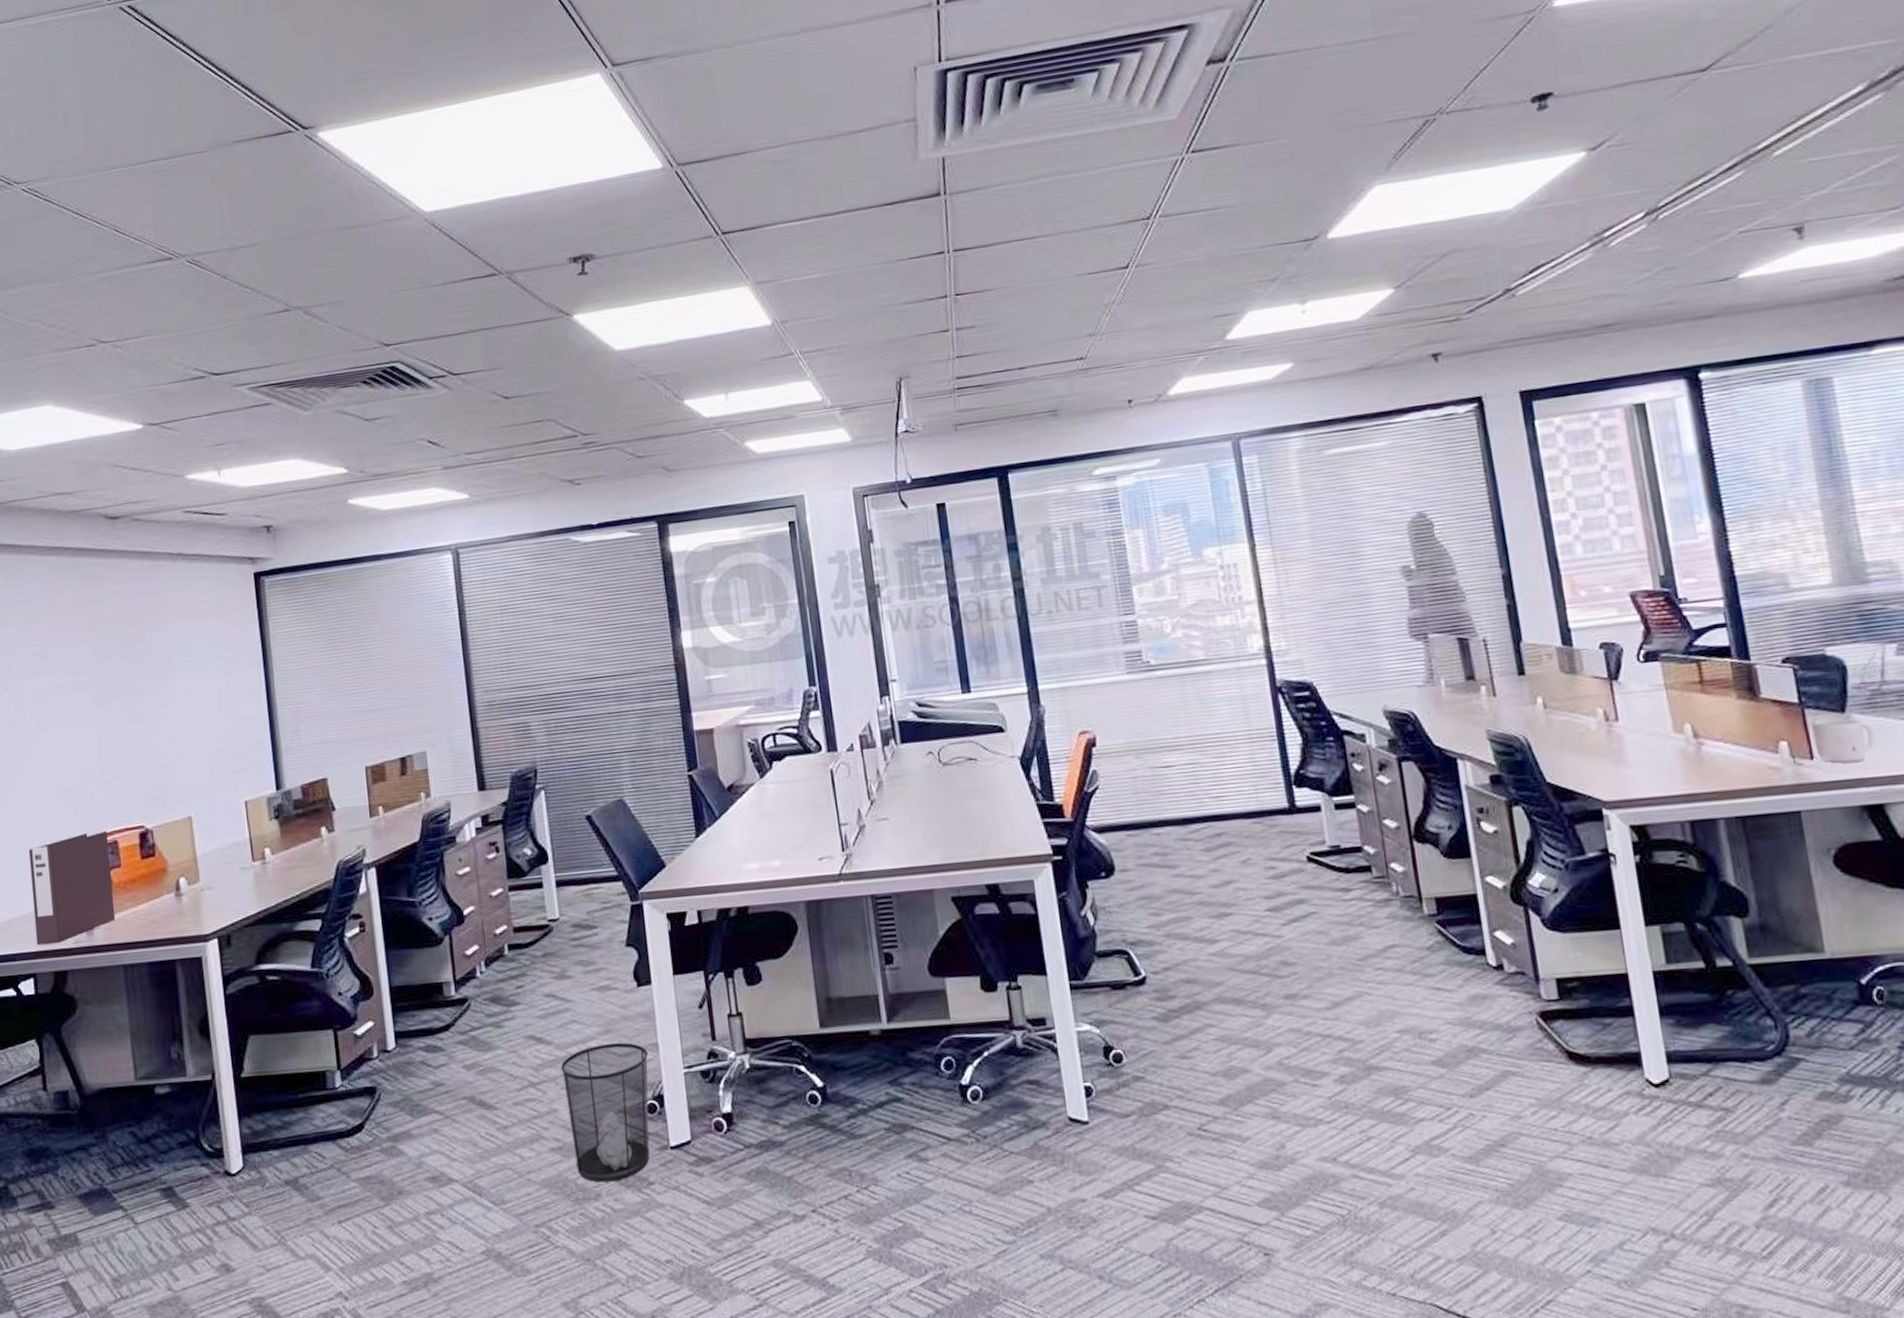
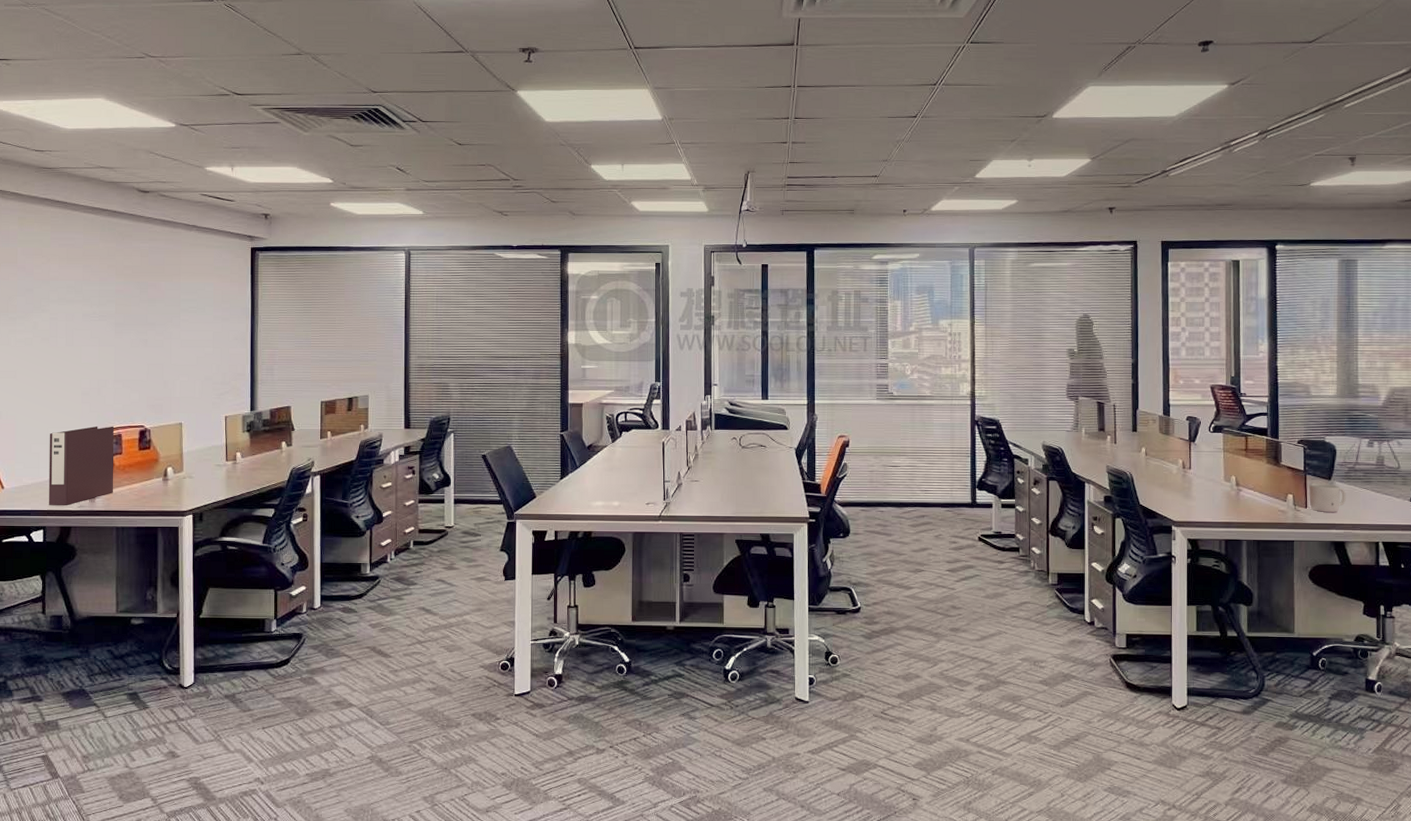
waste bin: present [560,1042,650,1183] -> none [442,618,507,715]

